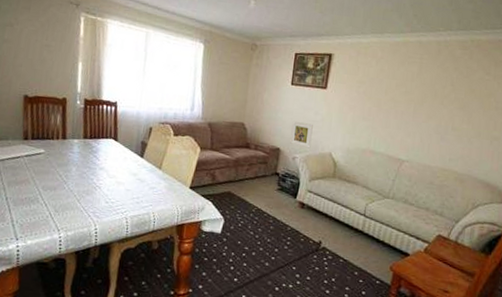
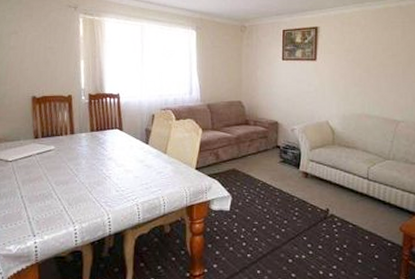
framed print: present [290,120,313,148] -> none [287,94,308,119]

